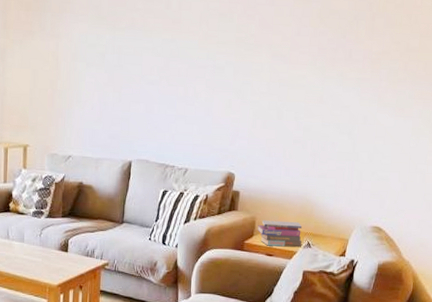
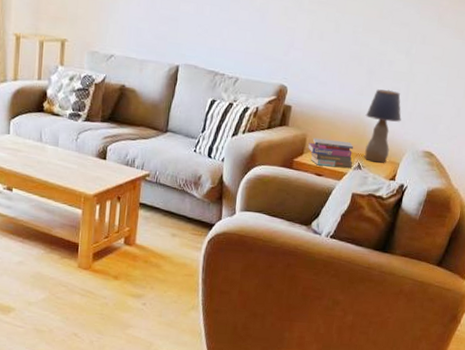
table lamp: none [311,169,348,240] -> present [362,89,402,163]

